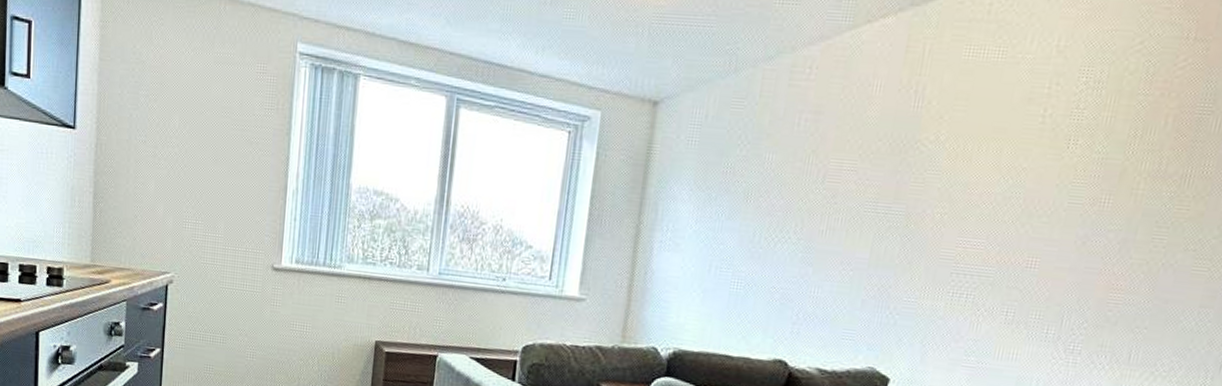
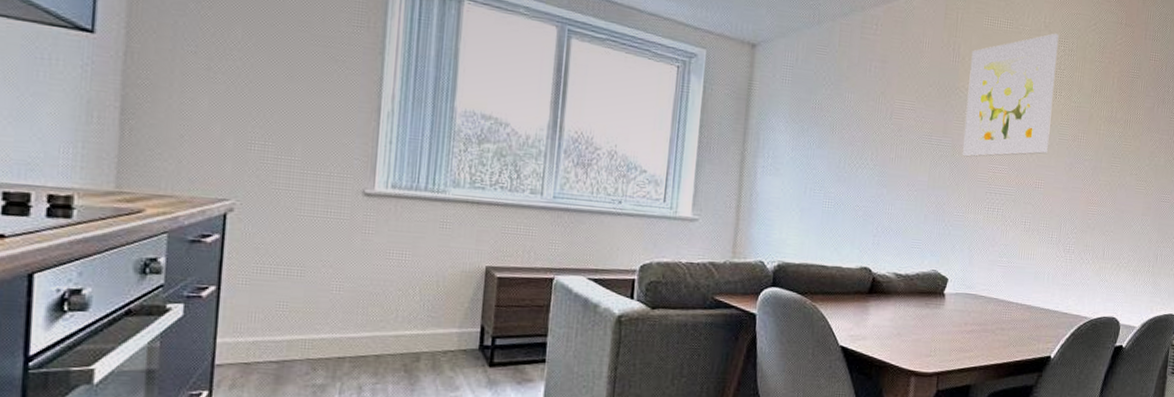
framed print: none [920,60,1079,229] -> present [963,33,1059,157]

